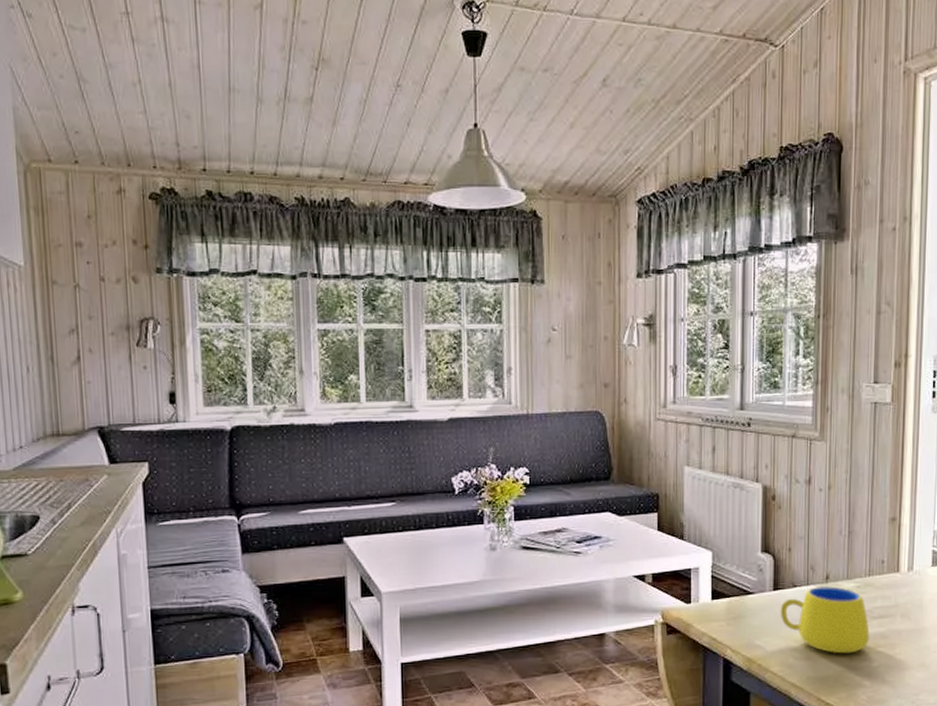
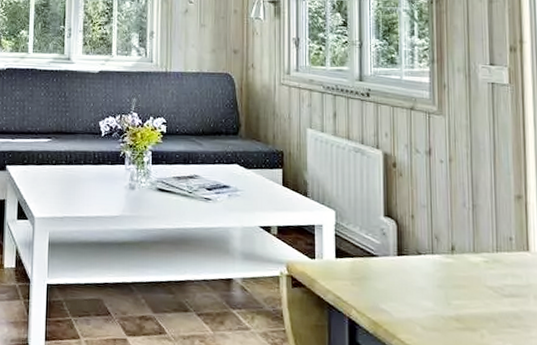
mug: present [780,586,870,654] -> none [405,257,502,331]

